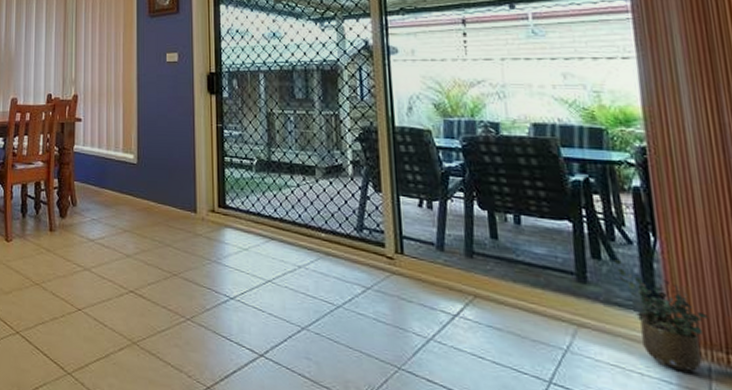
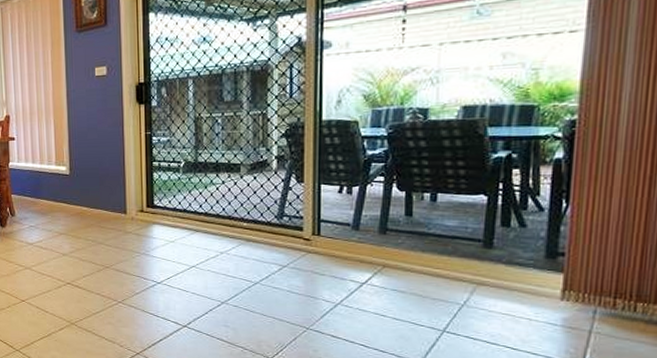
potted plant: present [613,259,709,373] -> none [521,226,604,316]

